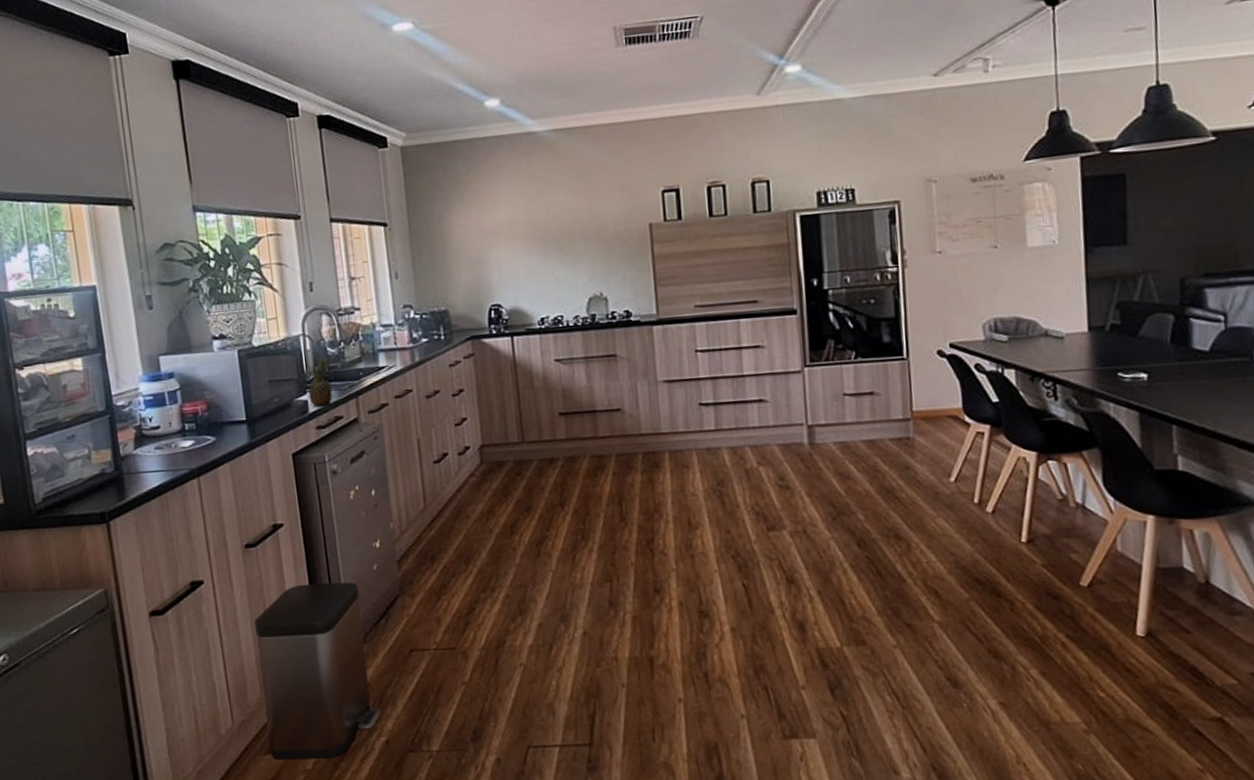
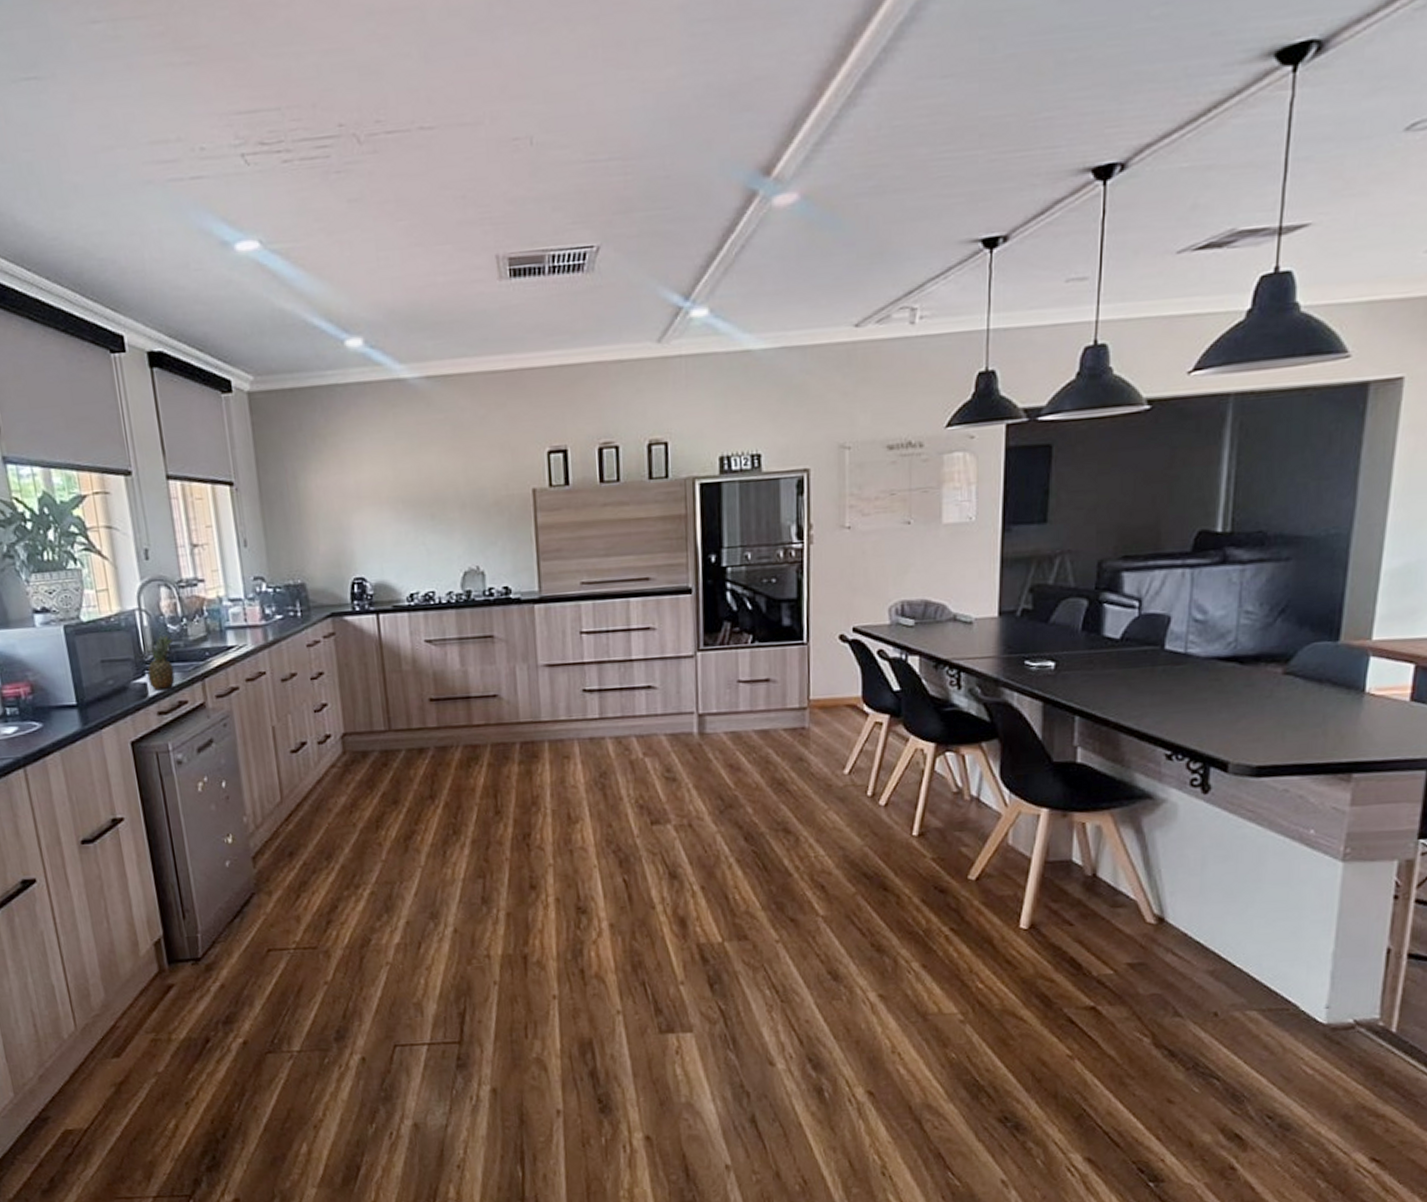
pedal bin: present [254,582,382,760] -> none [95,879,238,1063]

